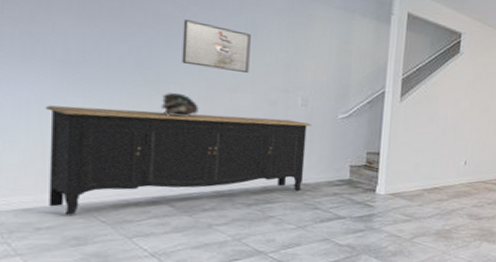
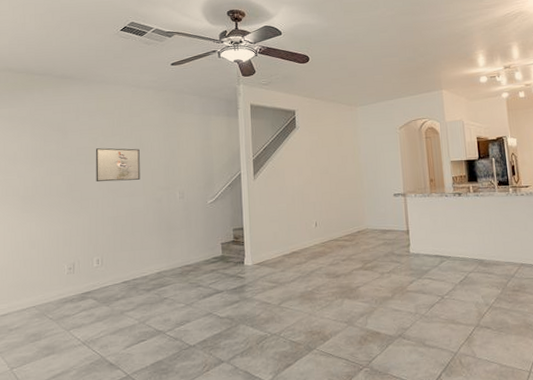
sideboard: present [44,105,312,215] -> none [14,211,189,316]
decorative sculpture: present [160,93,199,116] -> none [84,206,109,225]

